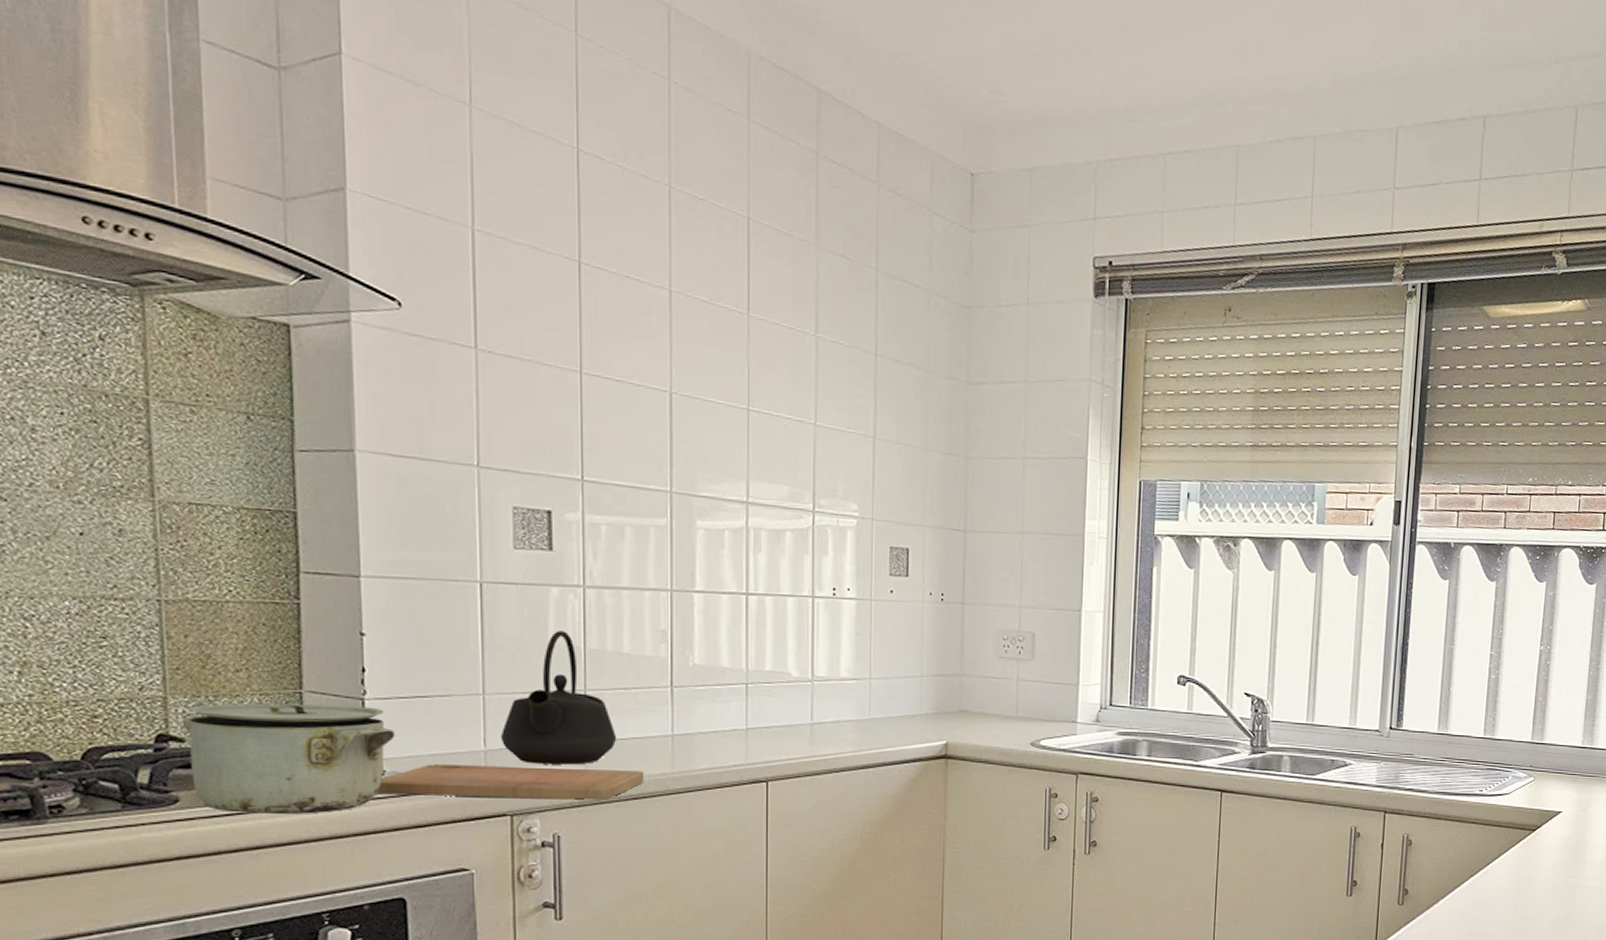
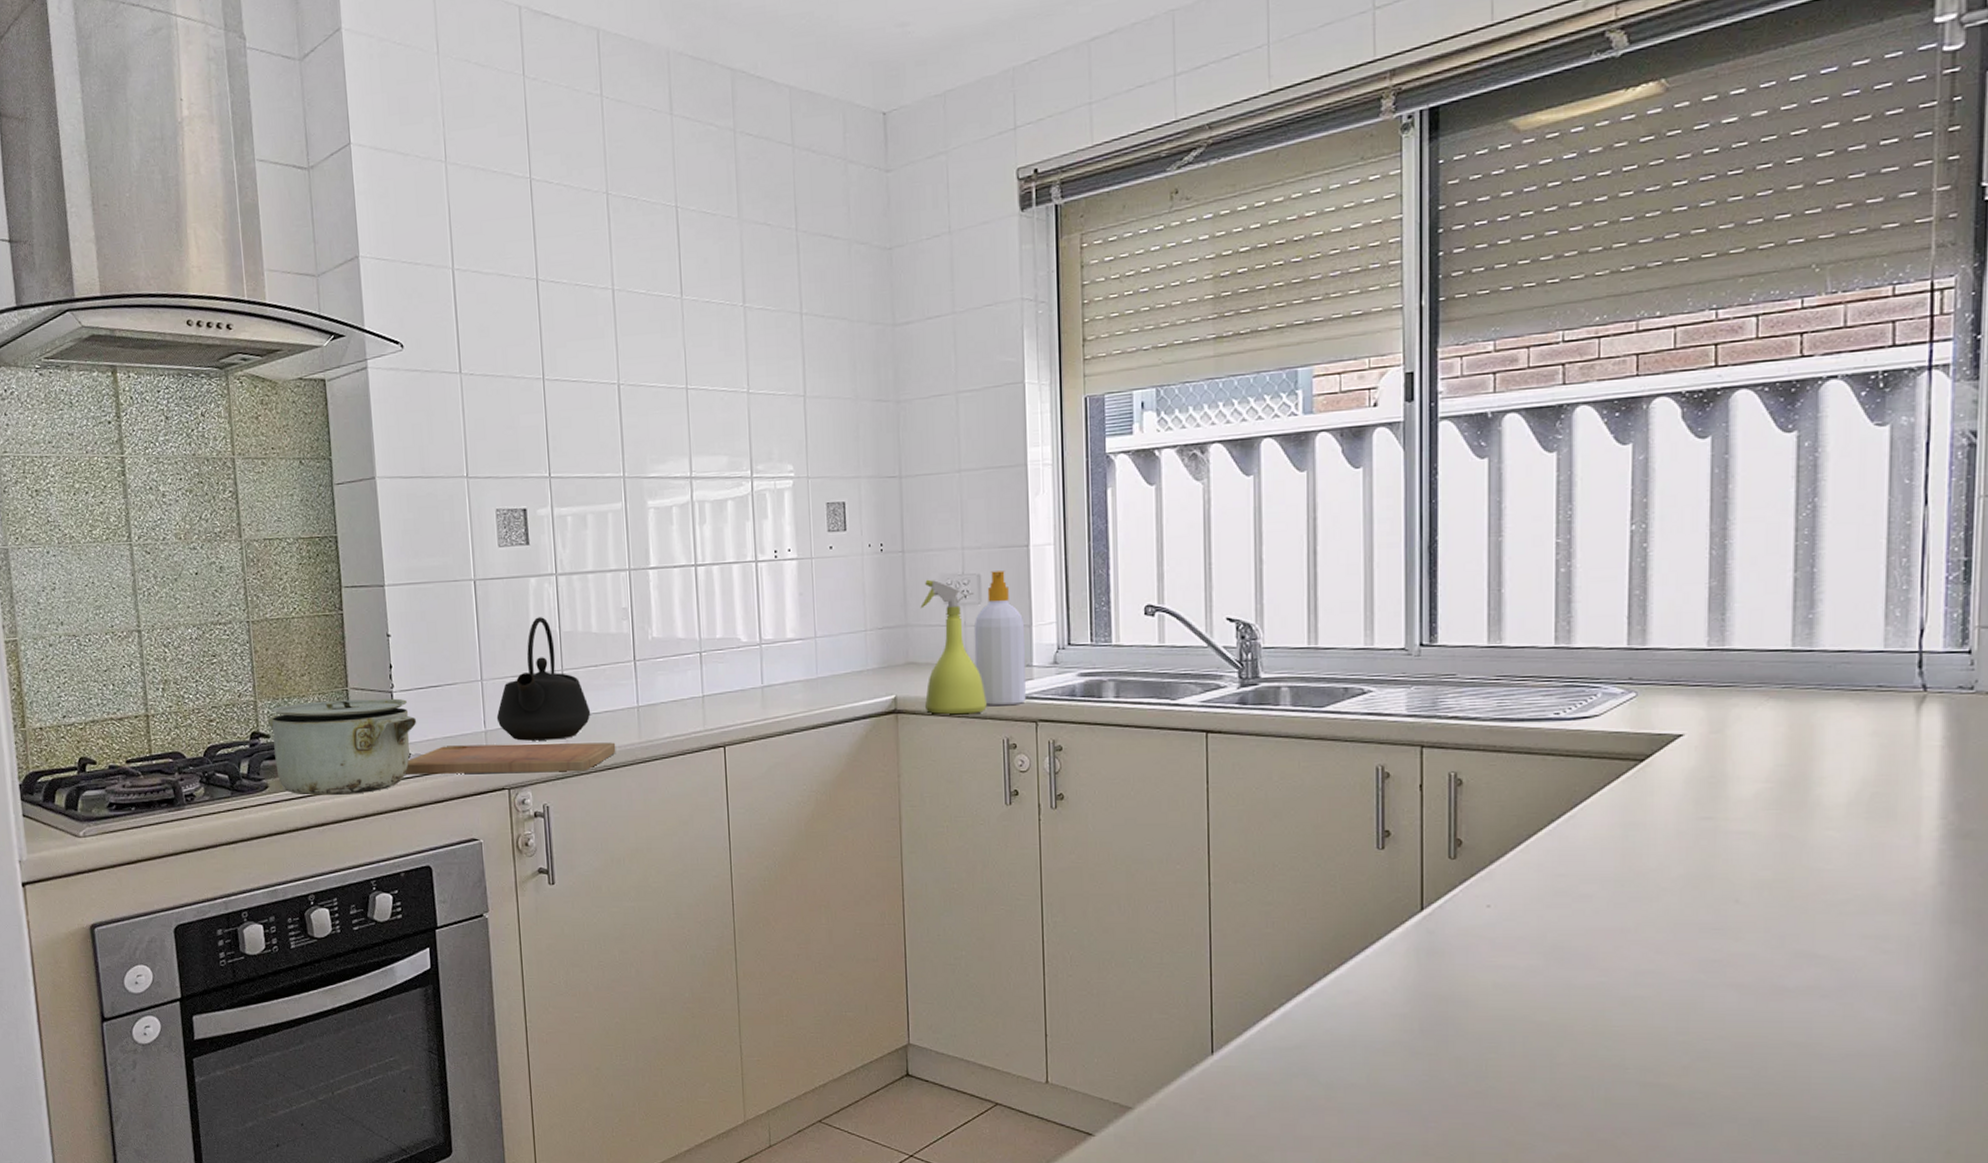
spray bottle: none [975,632,1033,764] -> present [920,579,987,715]
soap bottle: none [1024,631,1073,757] -> present [973,571,1026,705]

